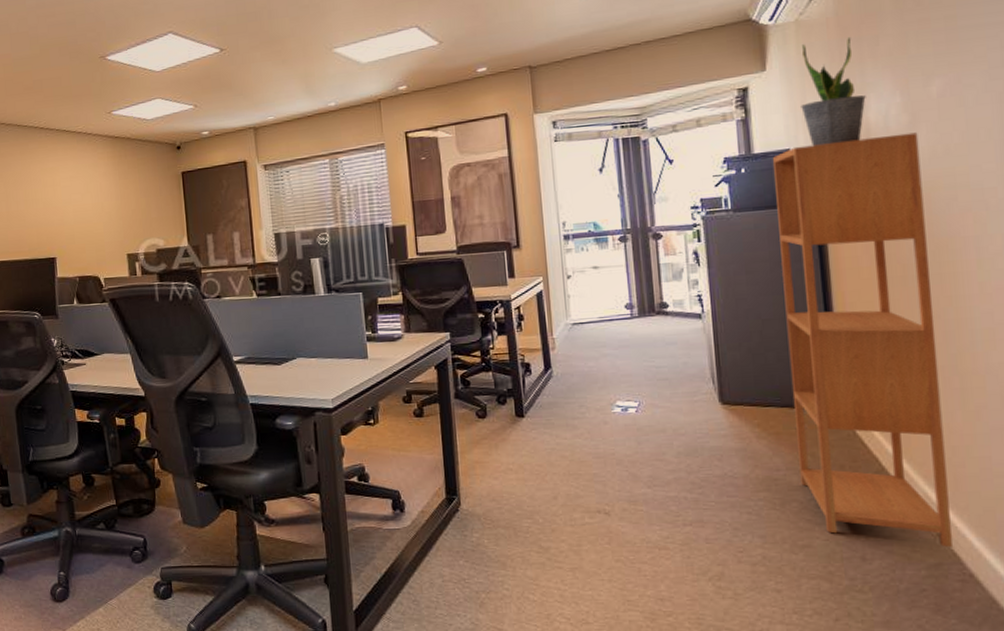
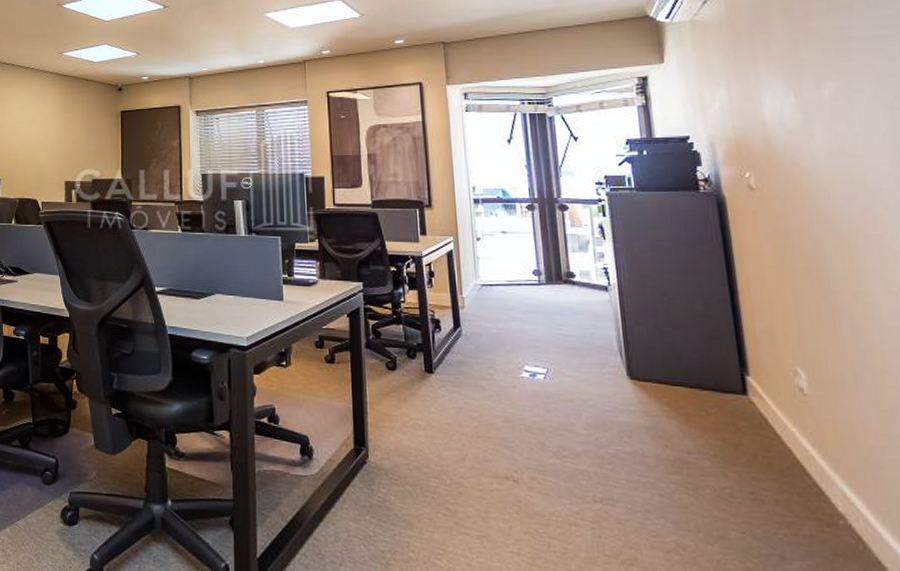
bookcase: present [772,132,954,548] -> none [672,130,878,556]
potted plant: present [801,36,866,146] -> none [697,38,761,136]

